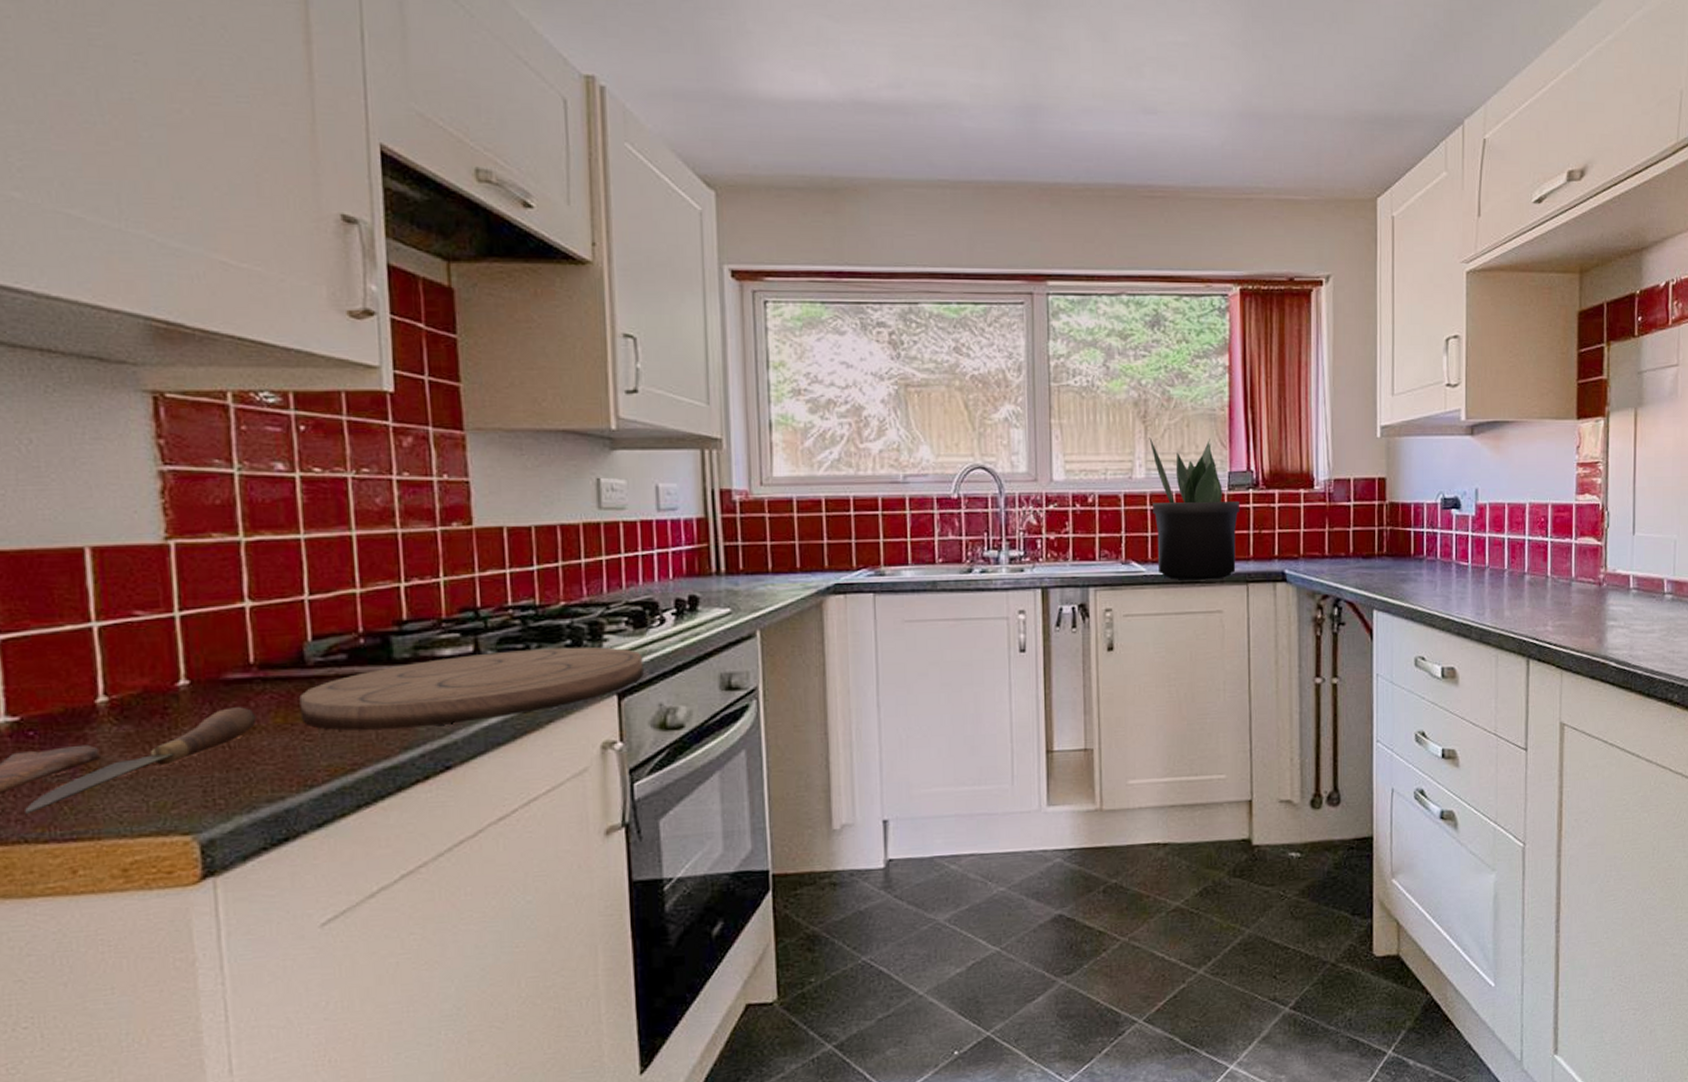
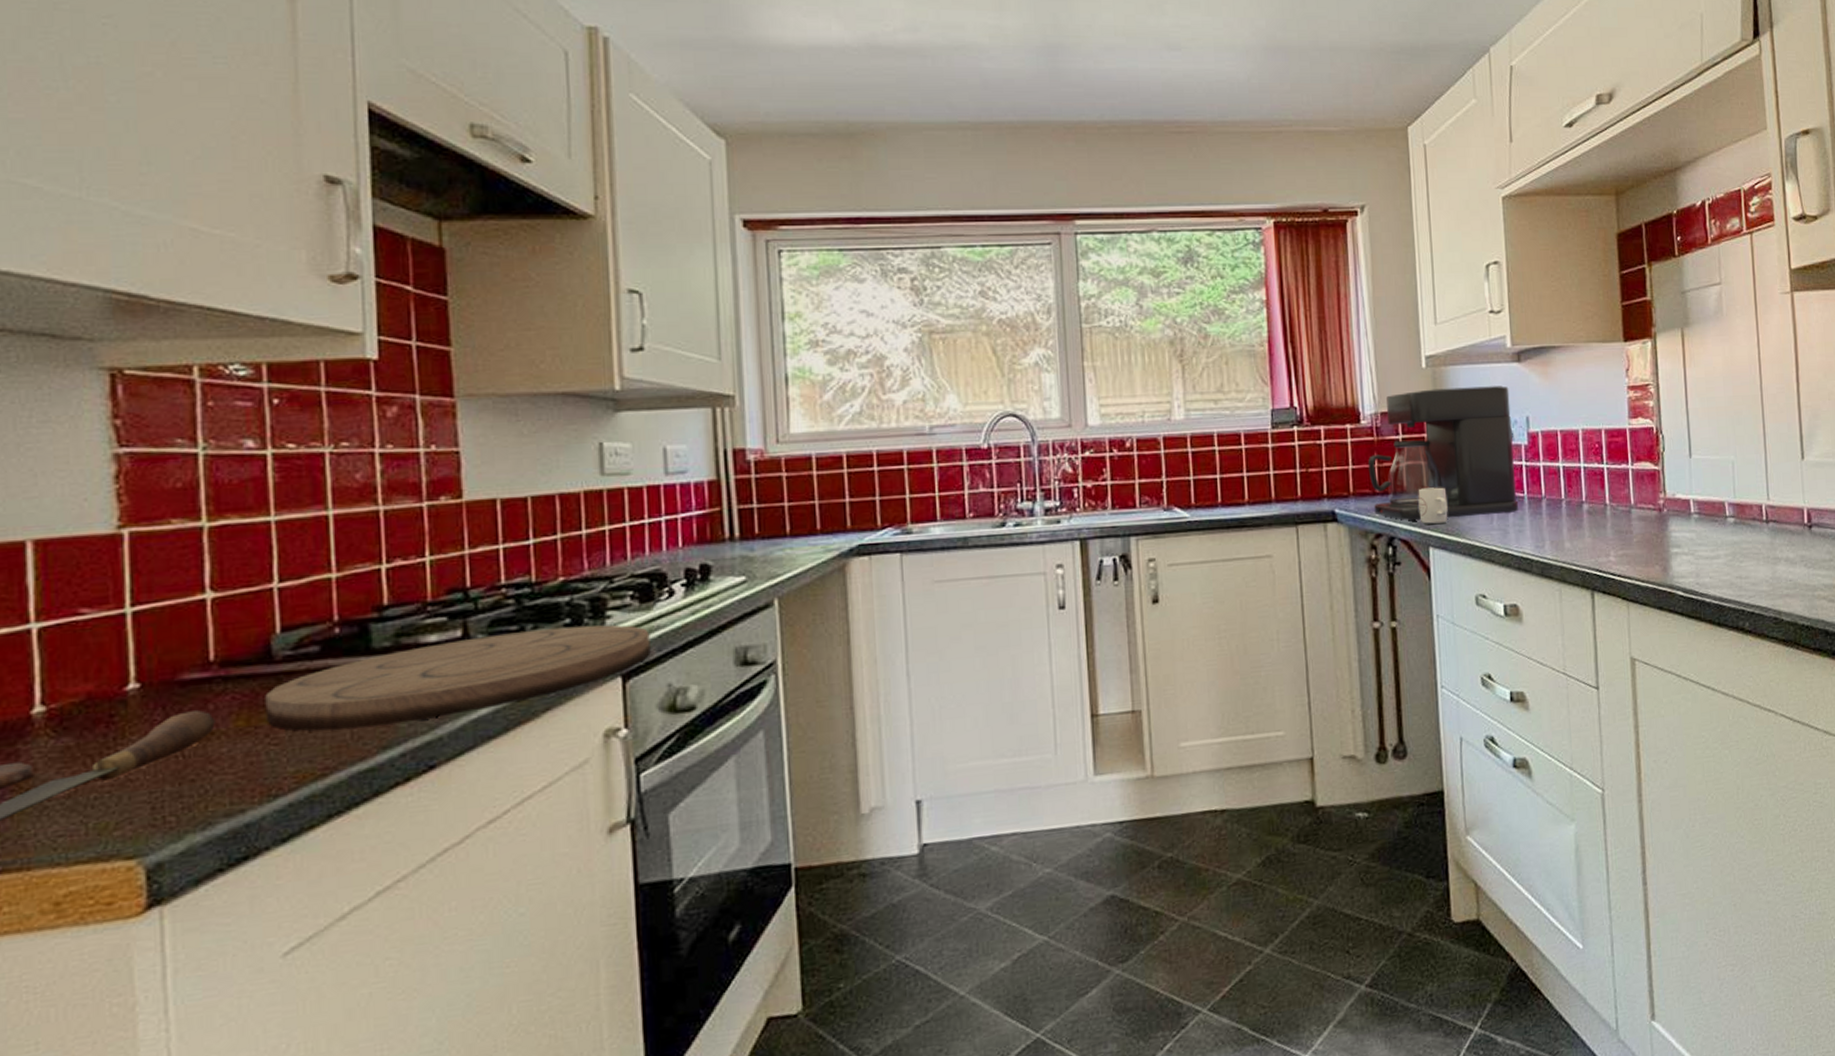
planter: present [1149,437,1239,580] -> none [1187,376,1284,525]
coffee maker: none [1319,458,1463,584] -> present [1367,385,1519,521]
mug: none [1365,553,1393,589] -> present [1418,487,1448,525]

